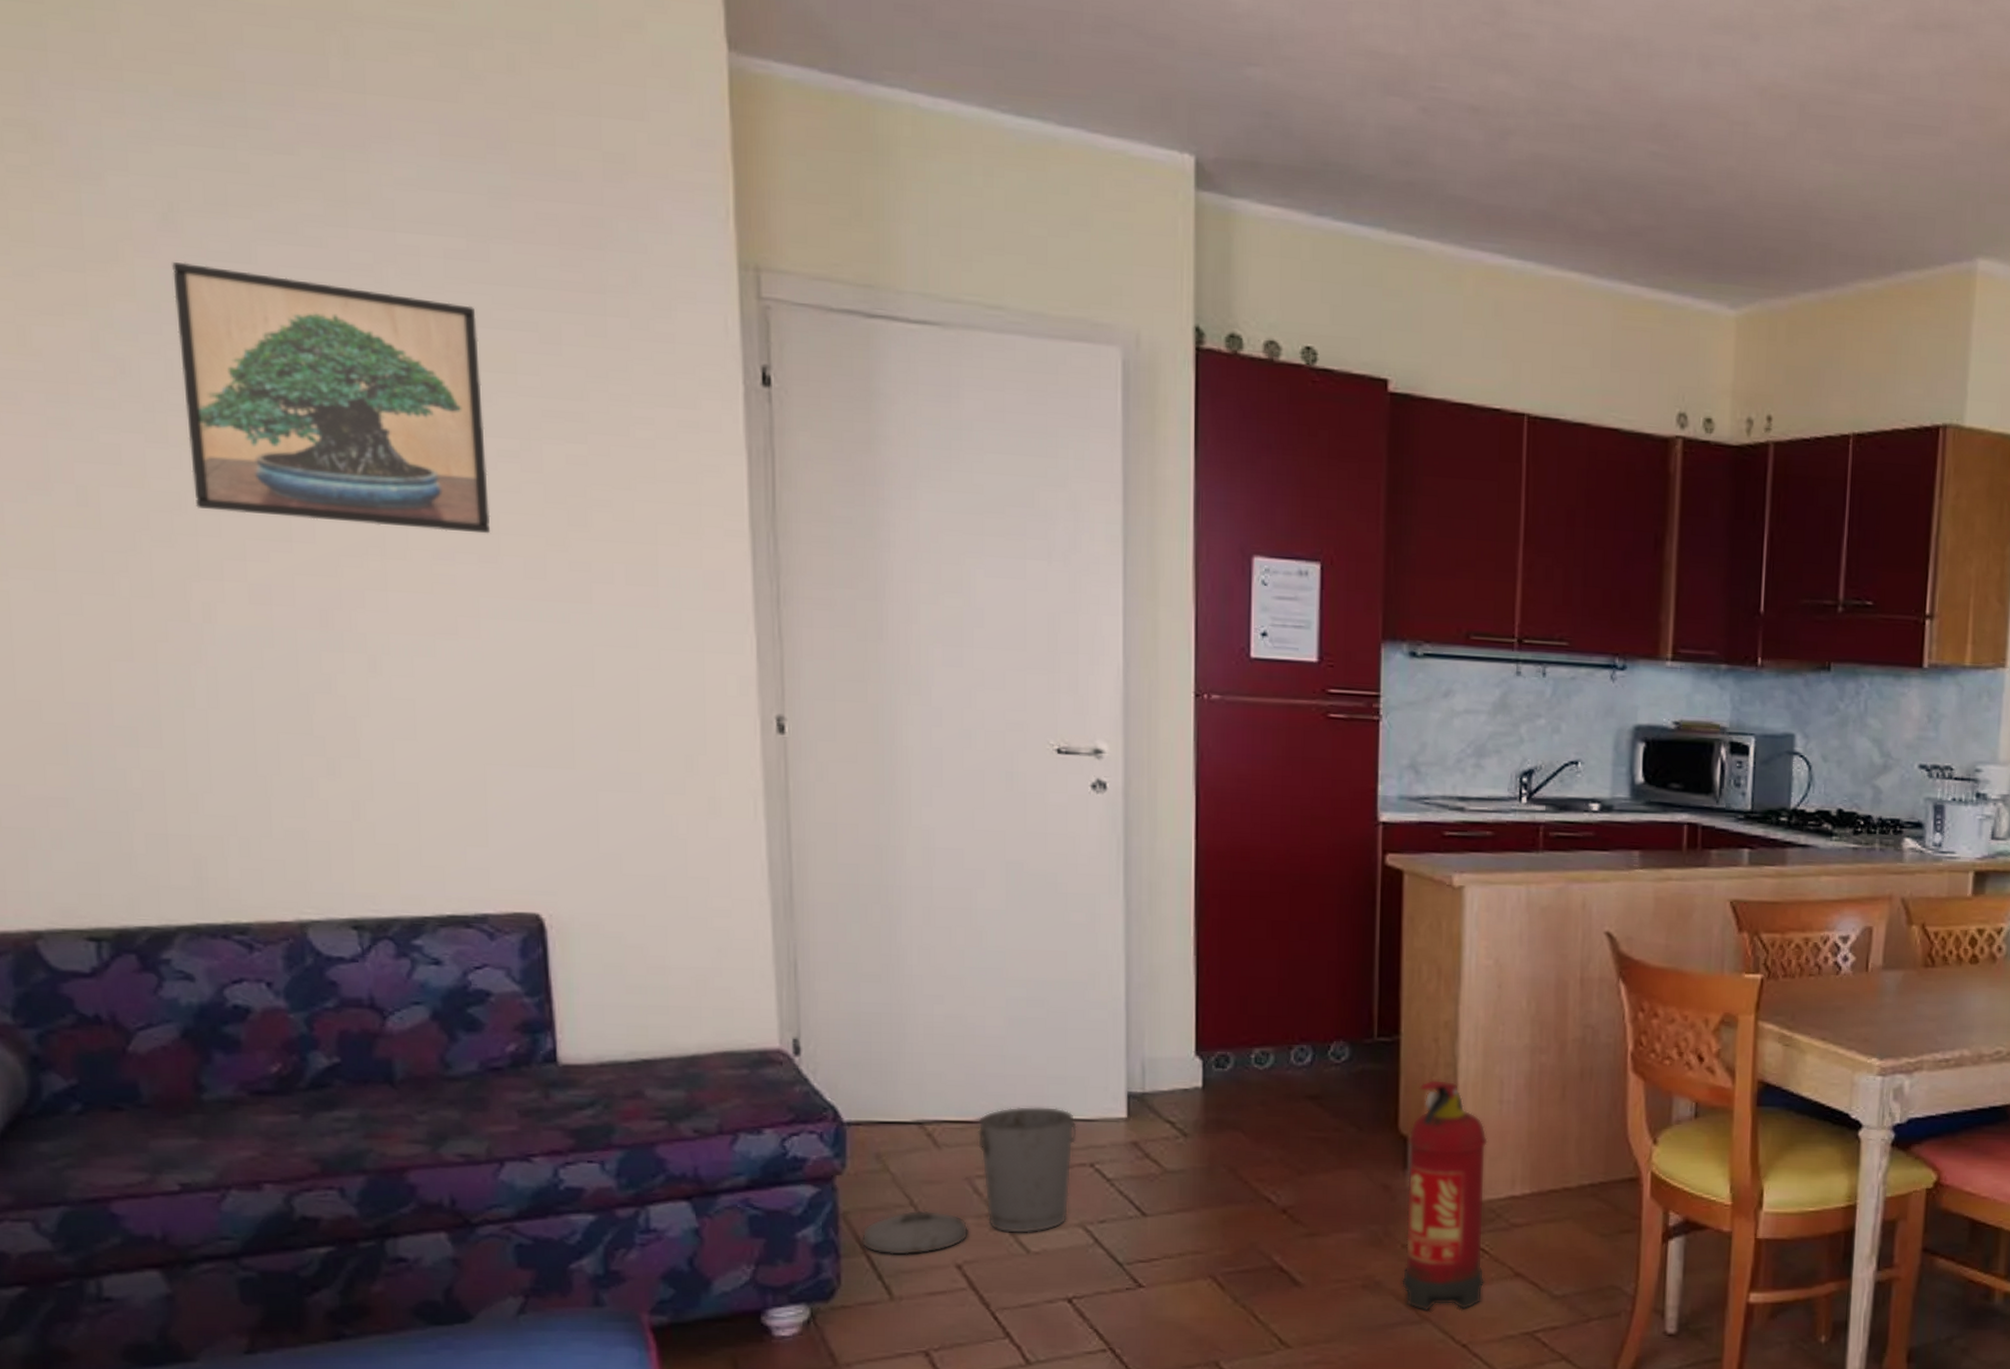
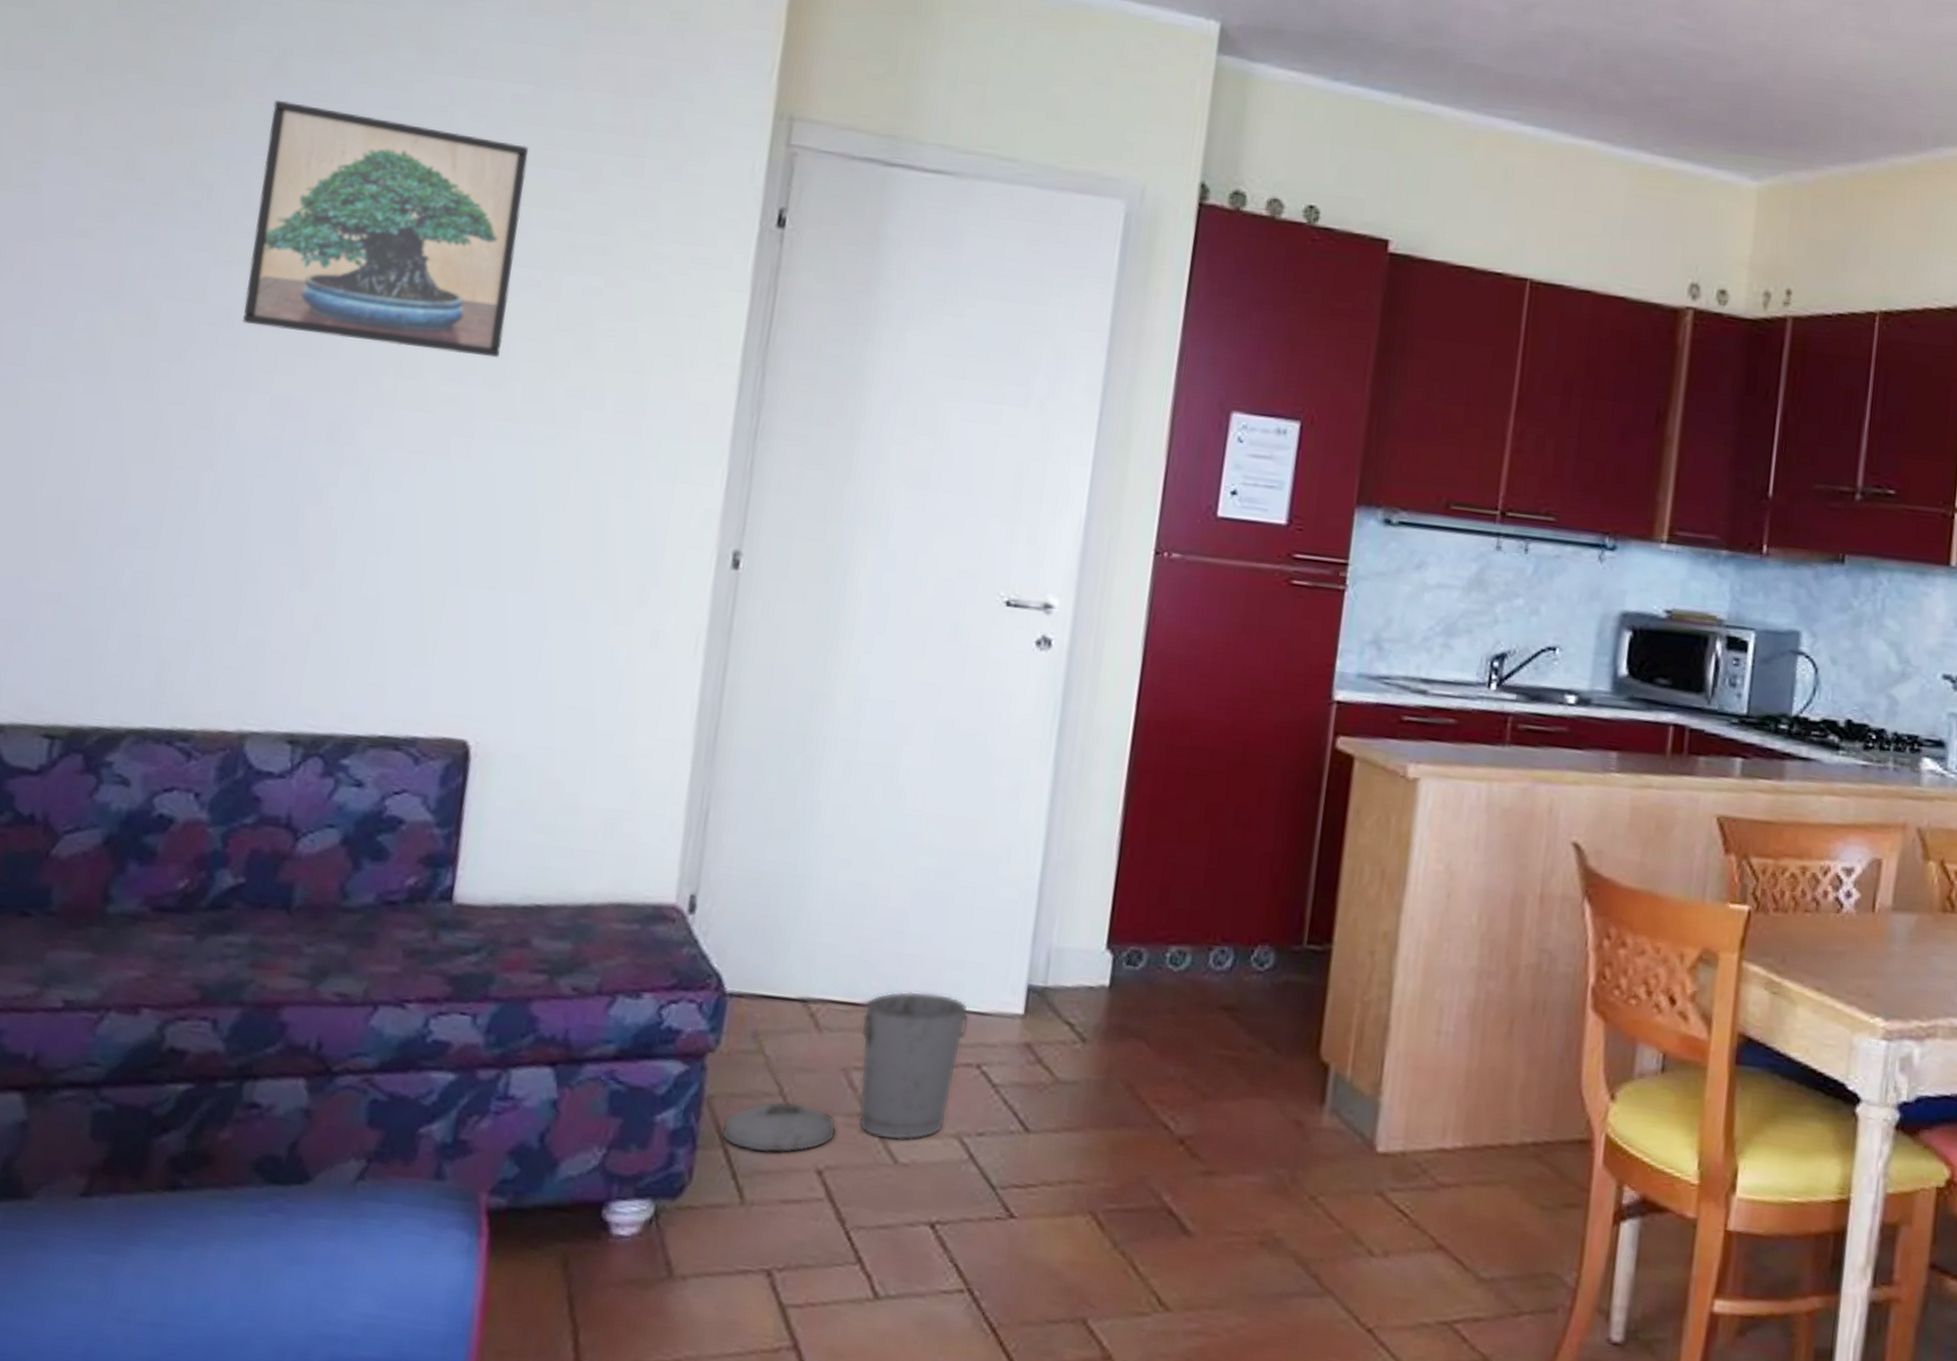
fire extinguisher: present [1401,1079,1488,1312] -> none [1304,999,1420,1285]

